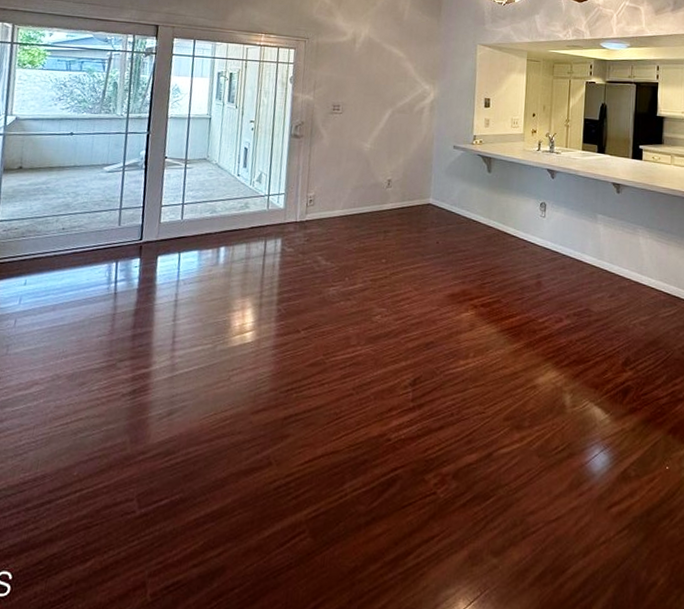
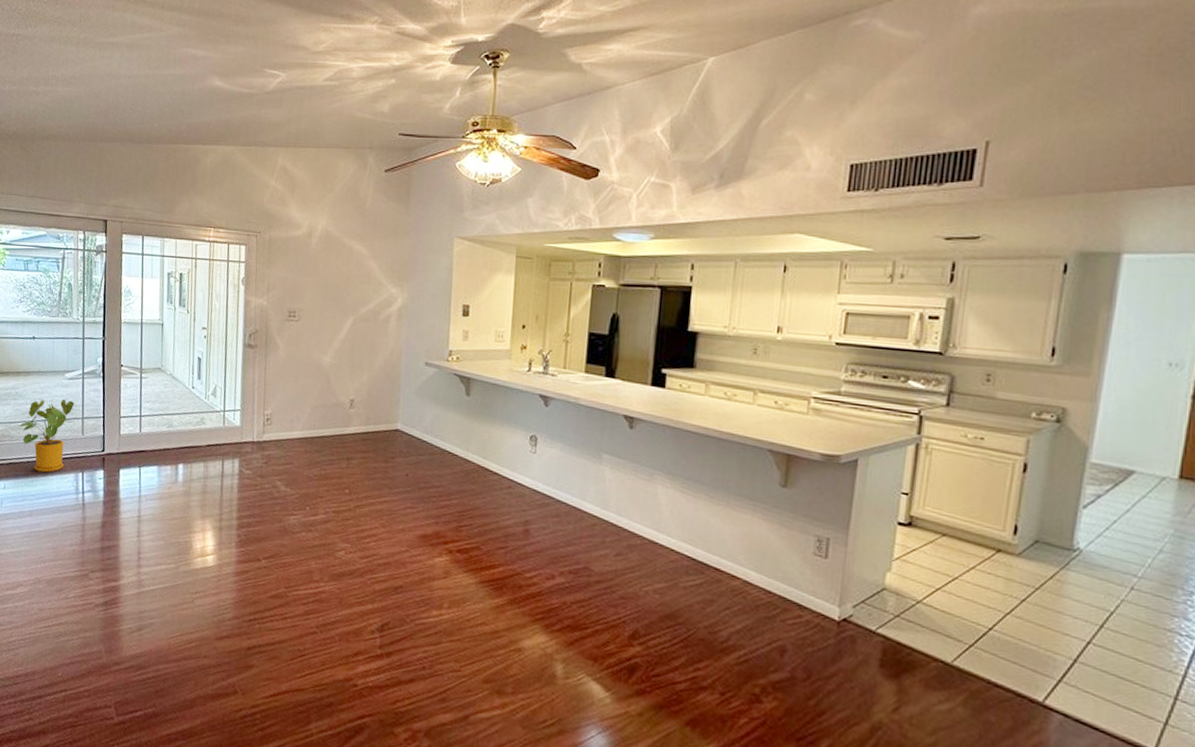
house plant: none [47,191,113,265] -> present [19,399,75,473]

